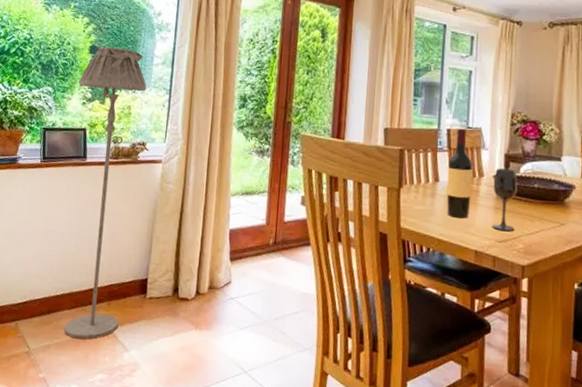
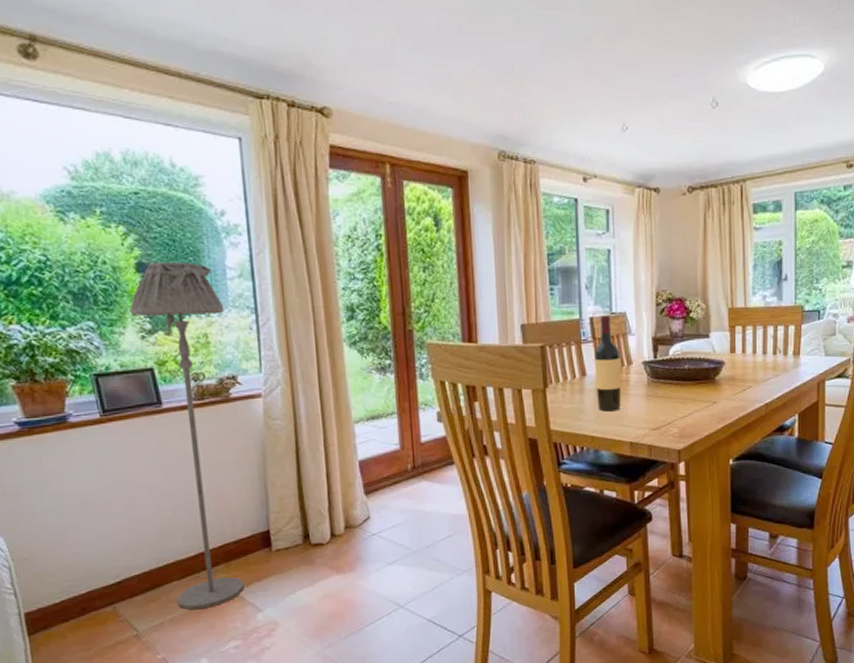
wine glass: present [492,168,518,232] -> none [643,352,669,419]

